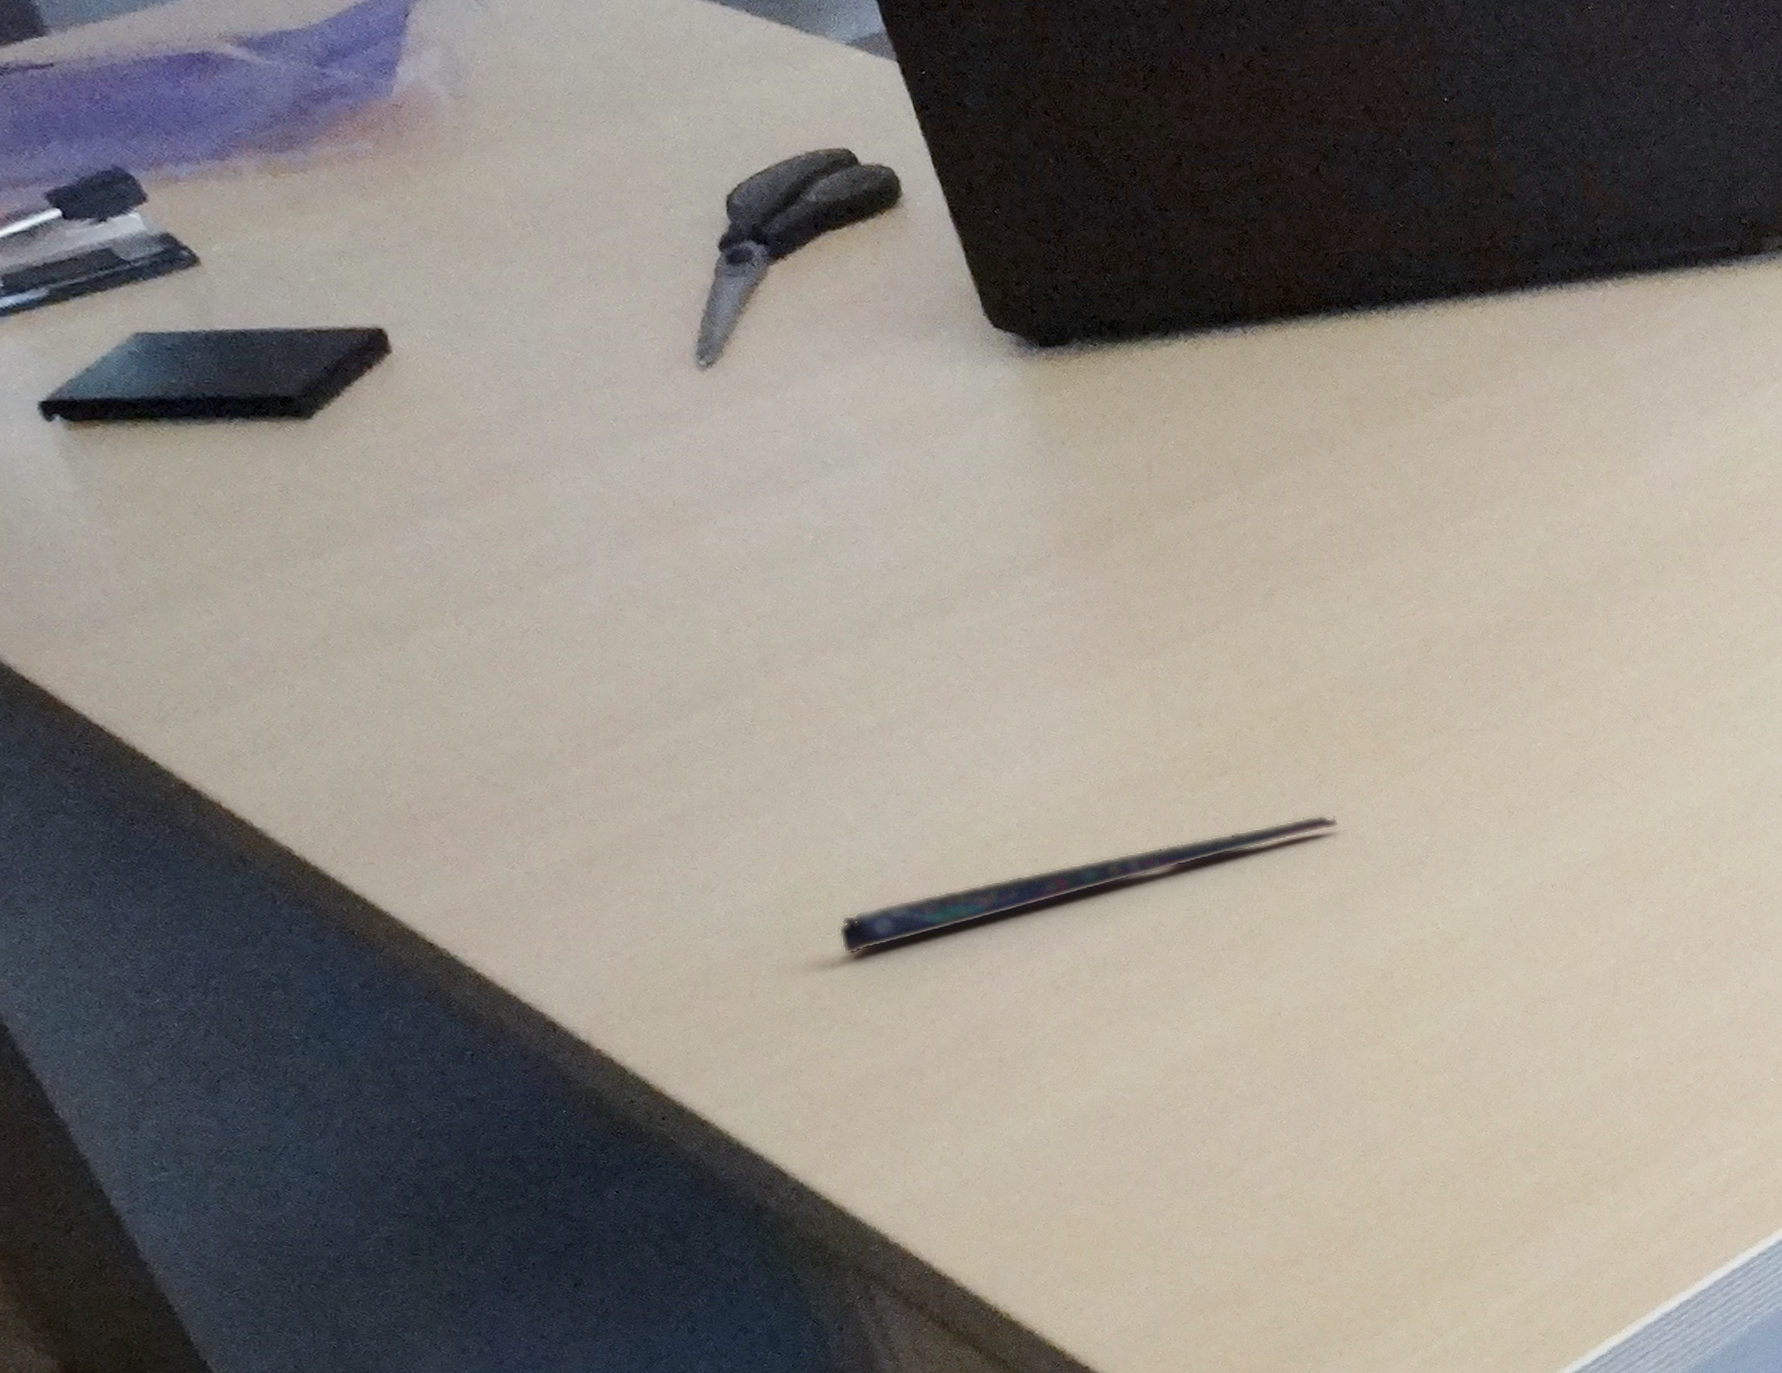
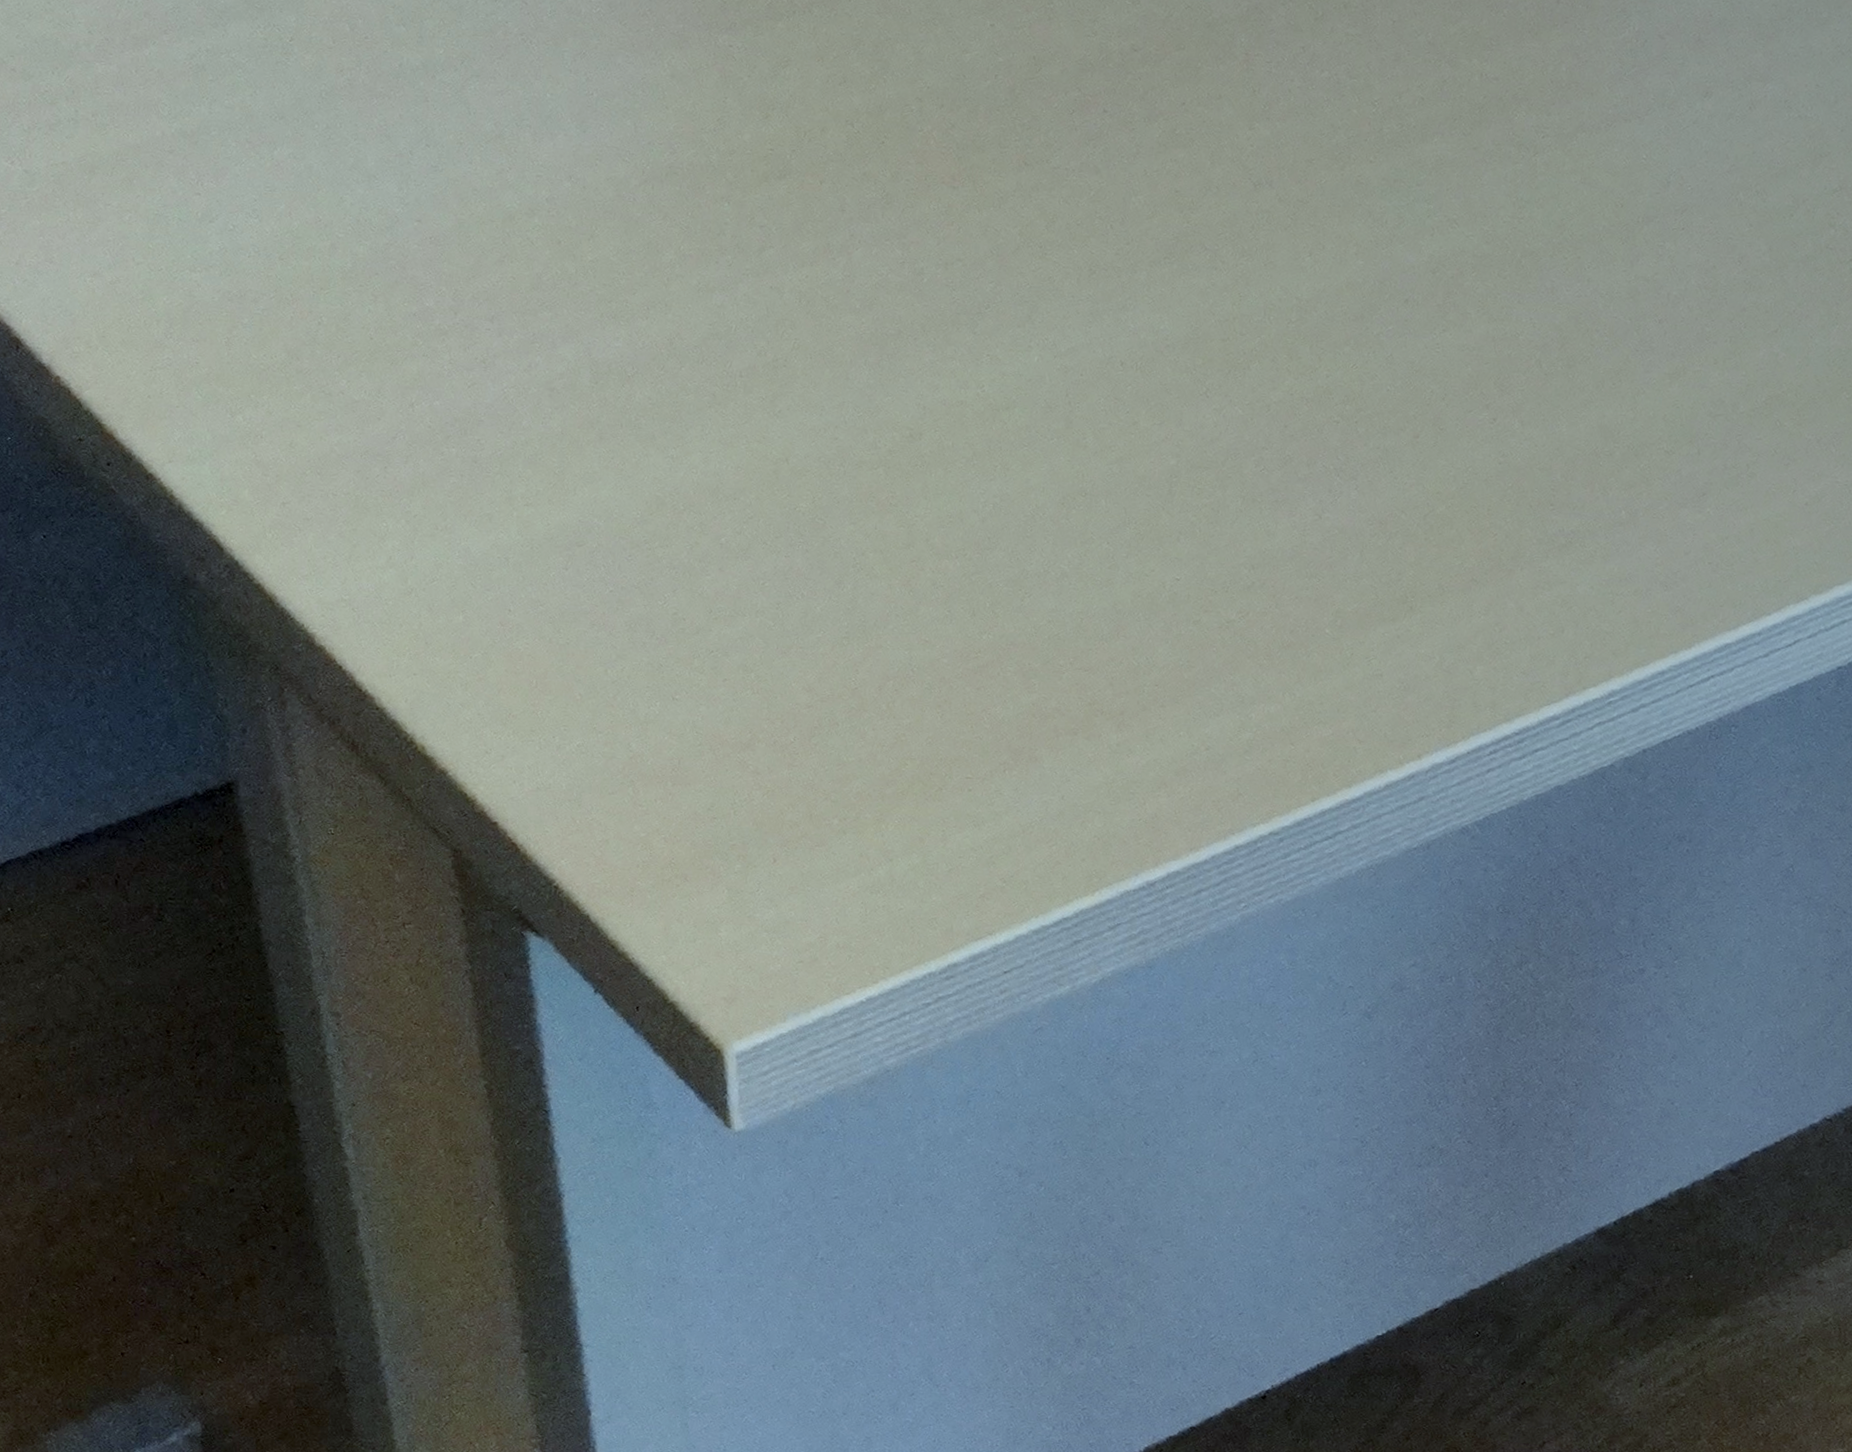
pen: present [838,814,1339,956] -> none [332,240,898,317]

